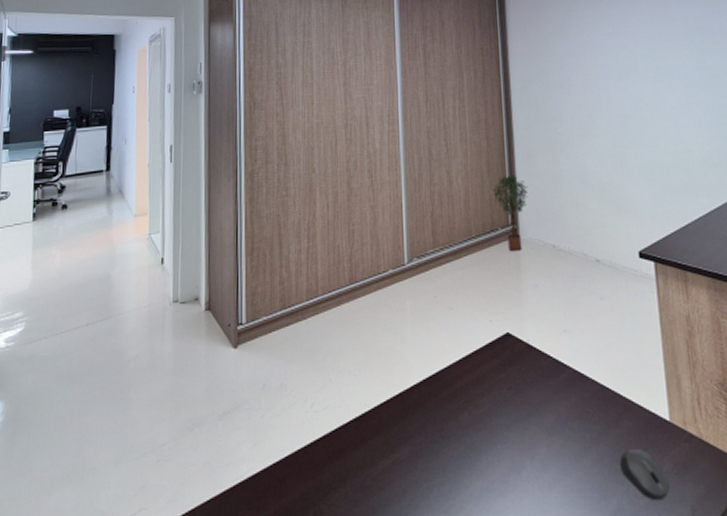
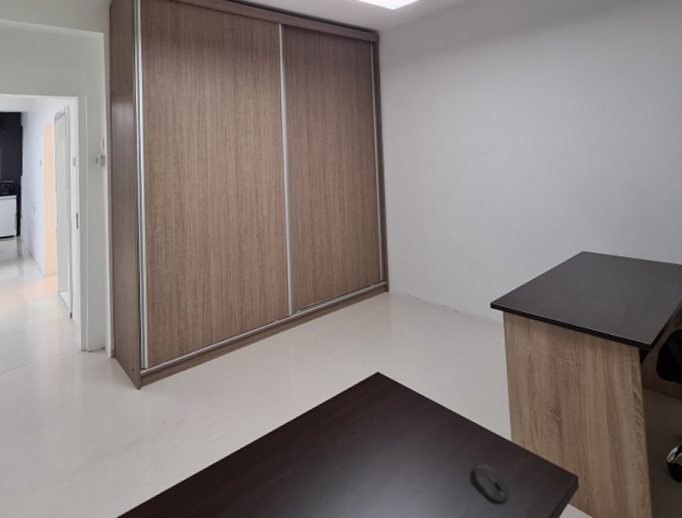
potted tree: present [492,175,529,252] -> none [366,239,398,304]

